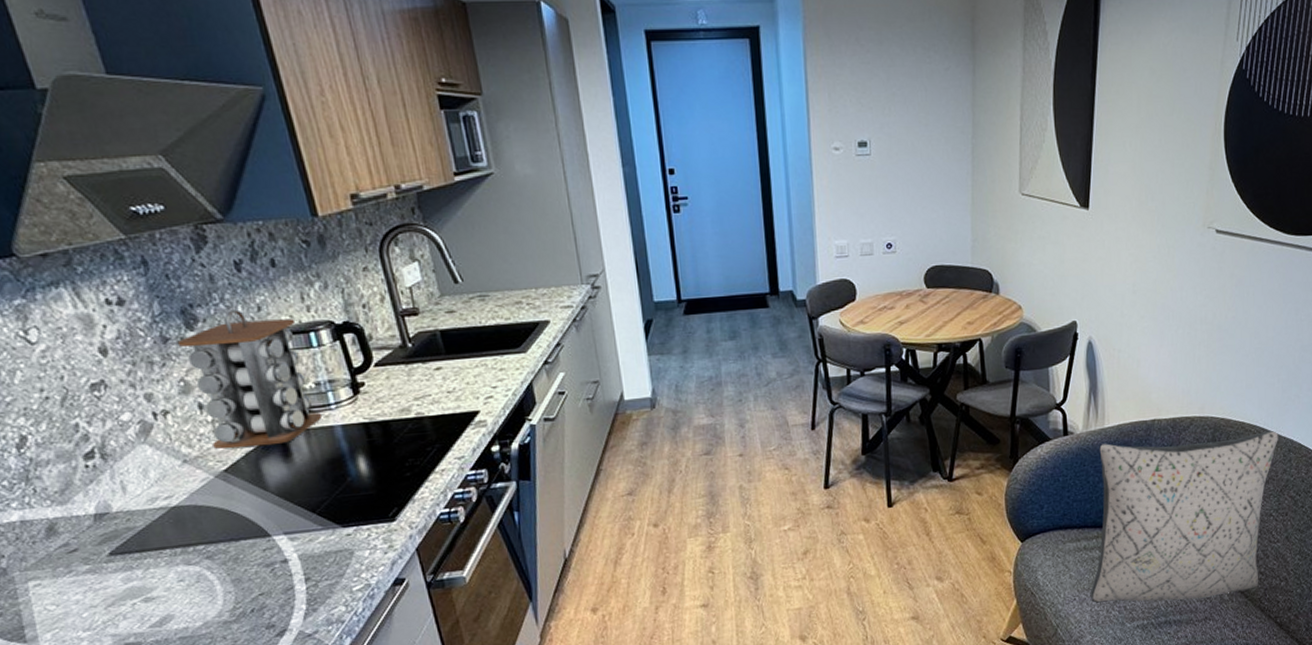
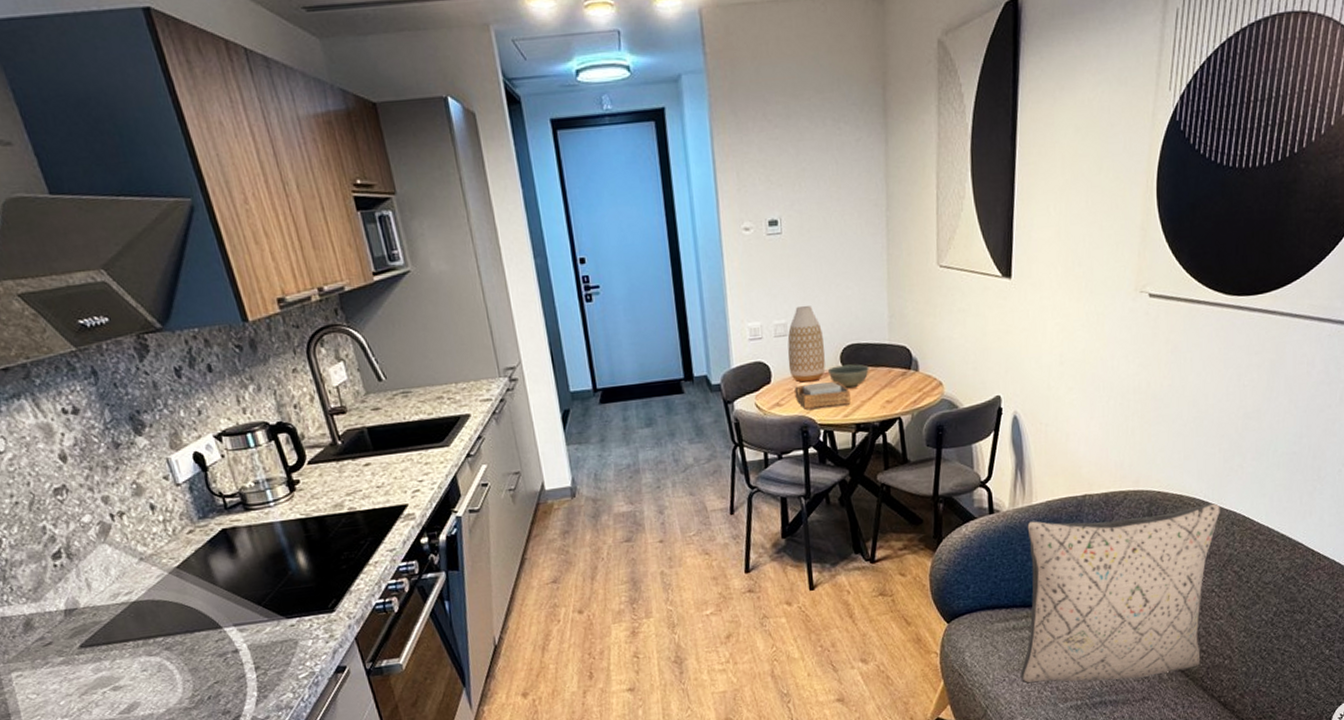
spice rack: present [177,309,322,450] -> none [128,414,262,547]
vase: none [873,226,909,301] -> present [787,305,826,383]
napkin holder: none [879,301,933,328] -> present [794,381,851,409]
bowl: none [912,285,952,310] -> present [828,364,869,389]

